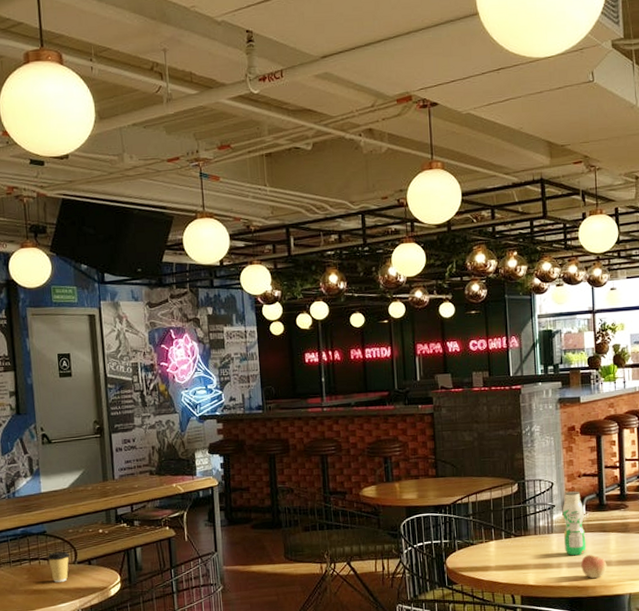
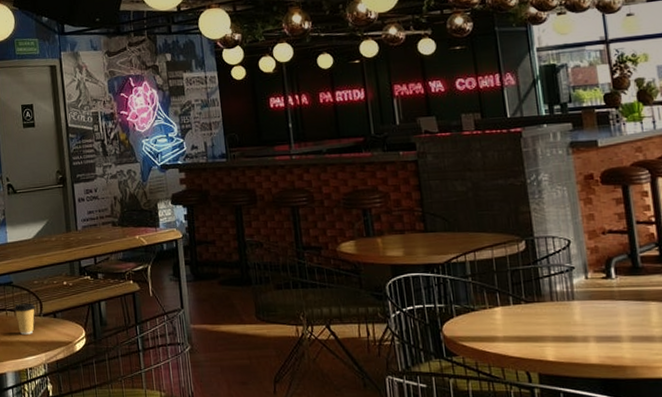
beverage bottle: present [562,491,586,556] -> none [584,250,620,328]
apple: present [581,555,607,579] -> none [614,327,649,357]

